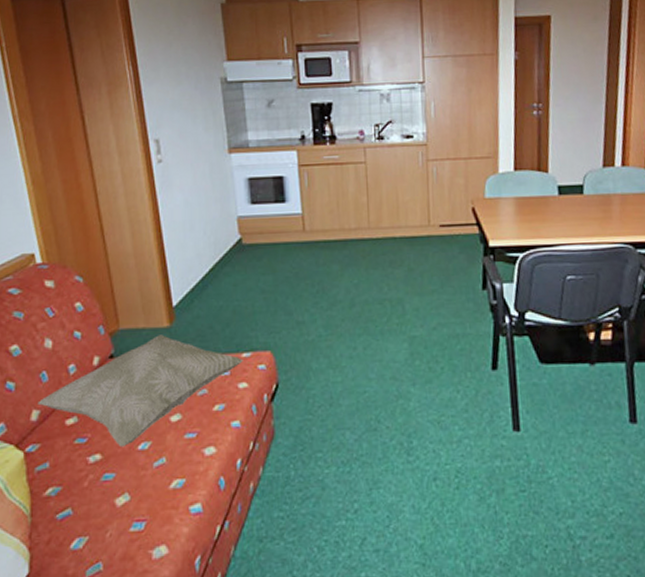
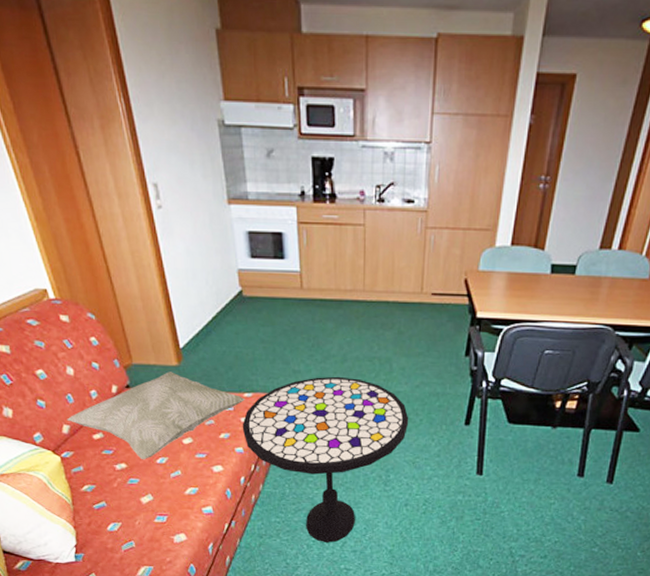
side table: none [239,324,429,541] -> present [242,376,409,543]

